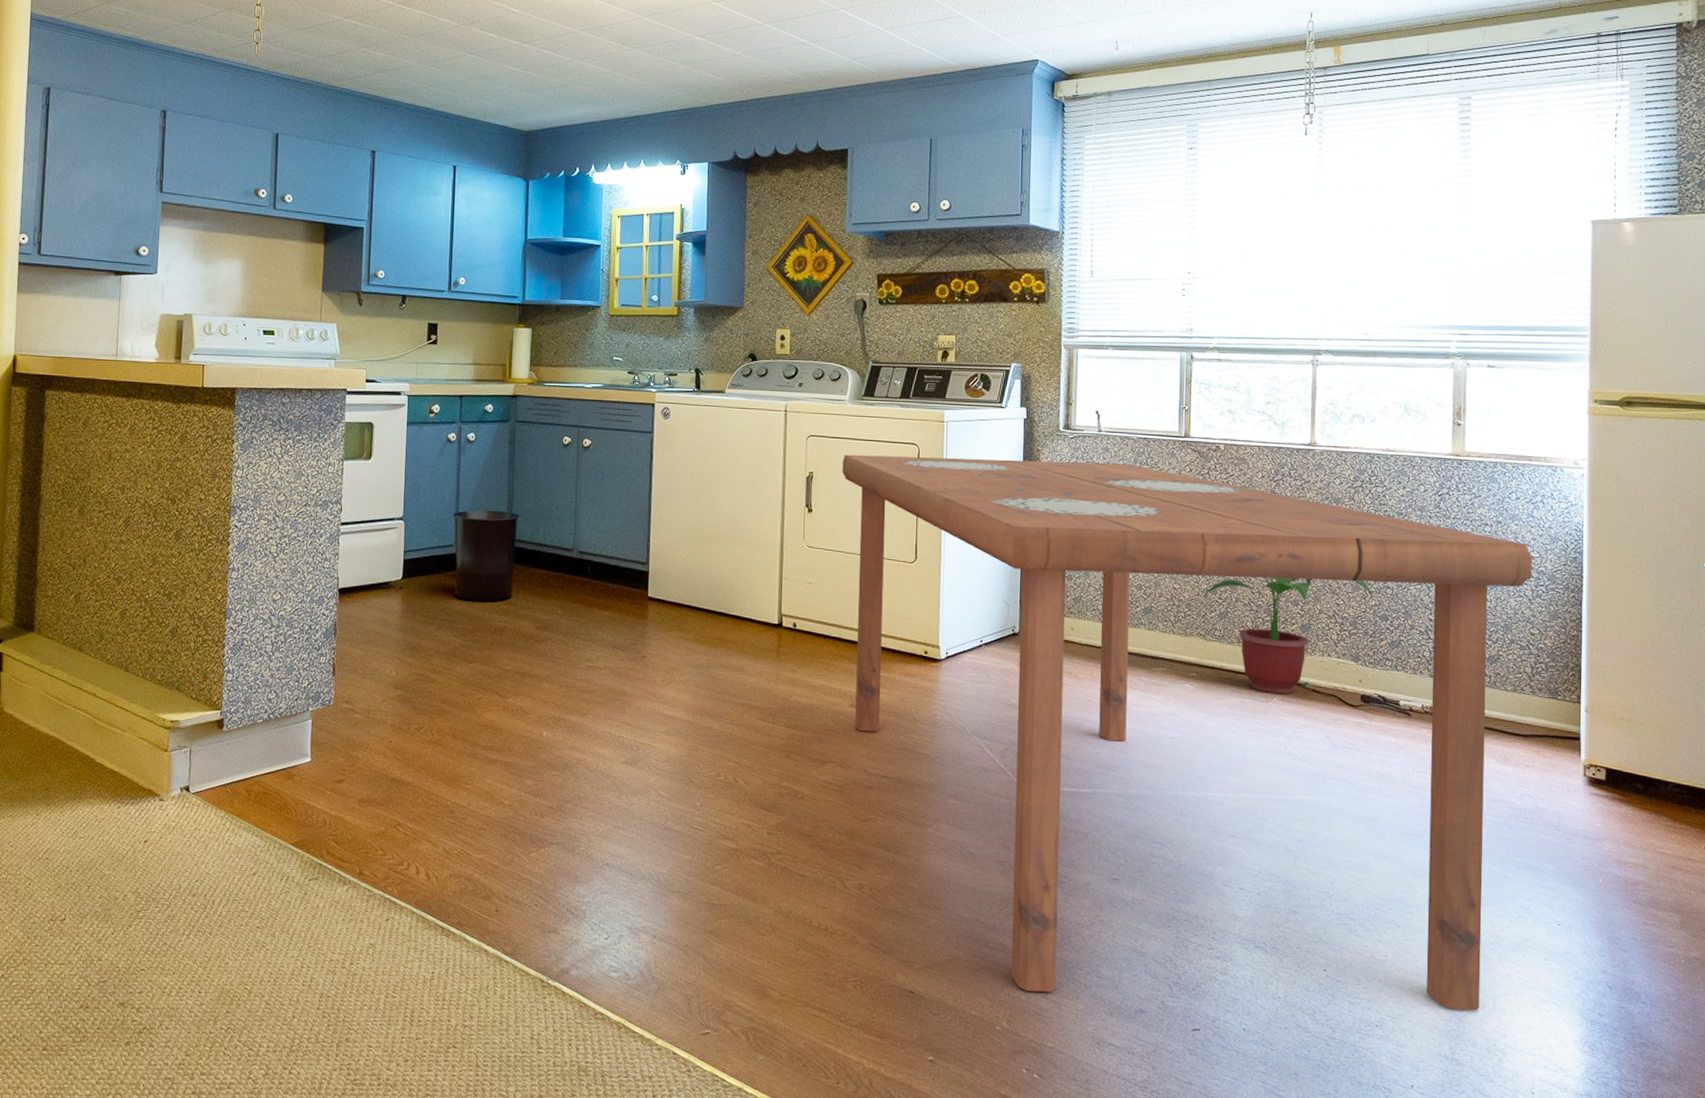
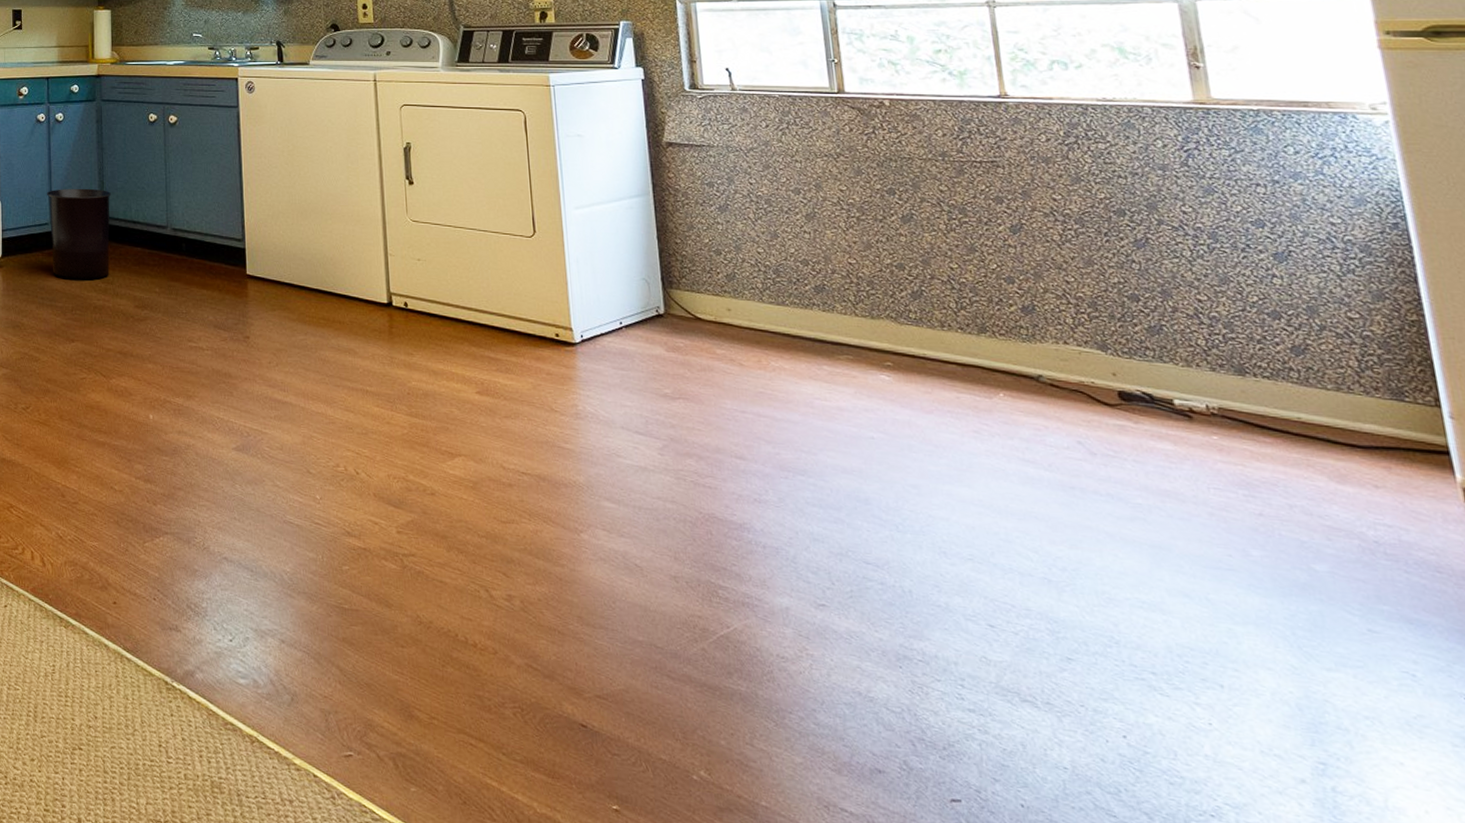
table: present [842,454,1532,1011] -> none [441,123,1364,808]
potted plant: present [1185,575,1373,695] -> none [860,248,1114,389]

